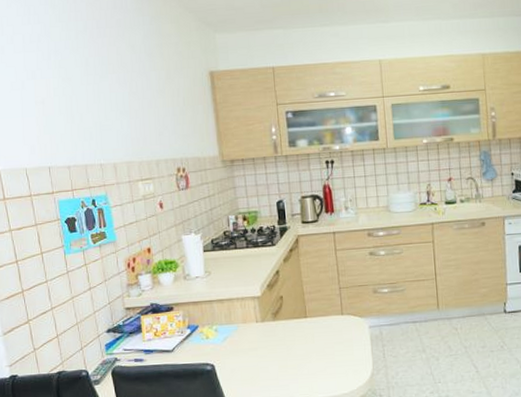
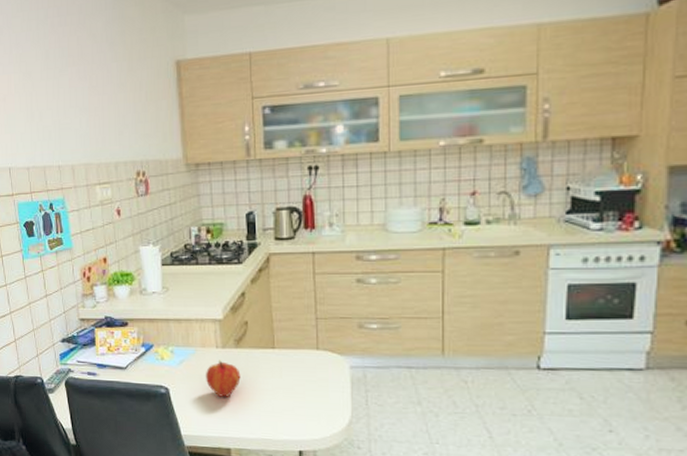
fruit: none [248,333,279,367] -> present [206,360,241,397]

